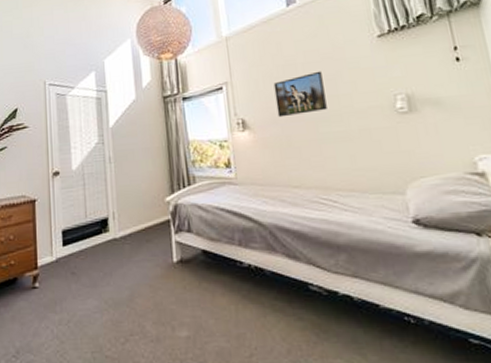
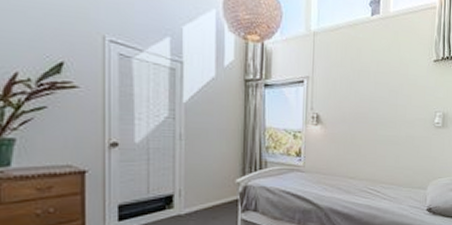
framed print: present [273,71,327,118] -> none [347,81,388,117]

